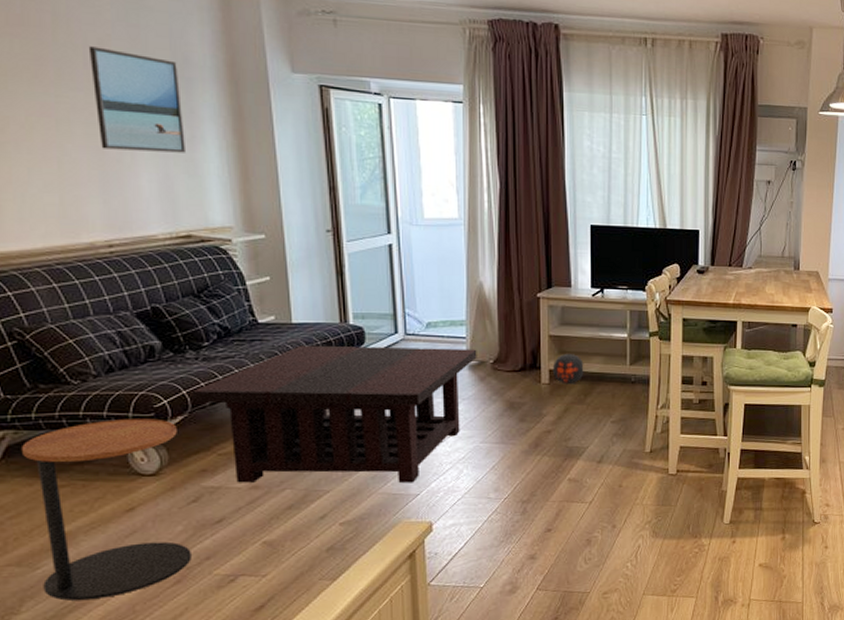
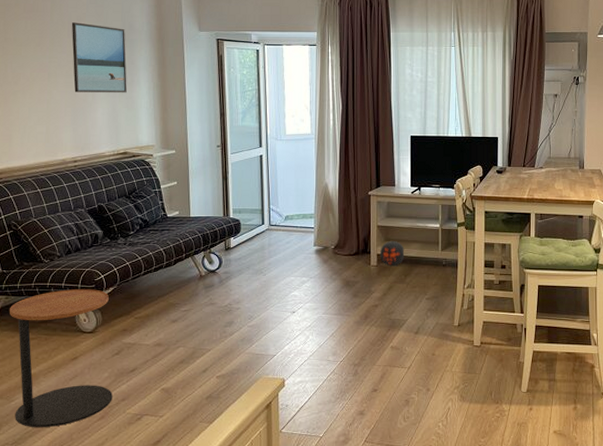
coffee table: present [193,345,477,483] -> none [121,234,322,346]

